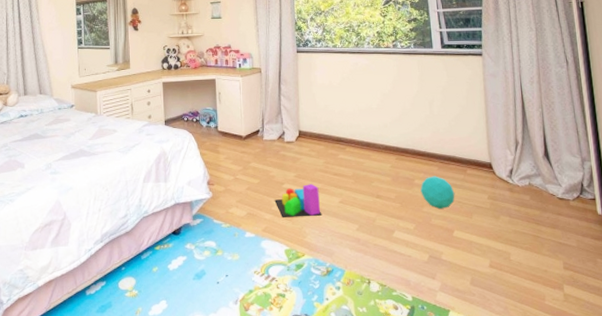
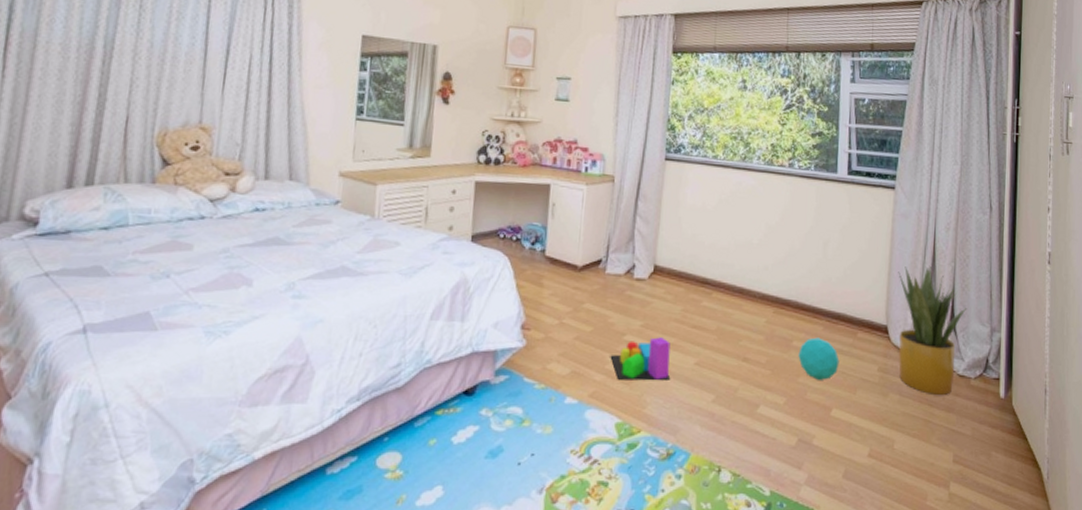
planter: none [494,112,558,215] -> present [898,265,967,395]

